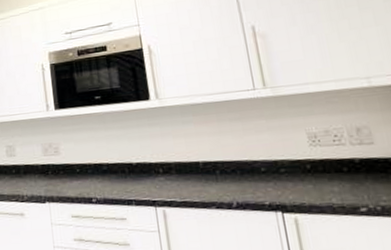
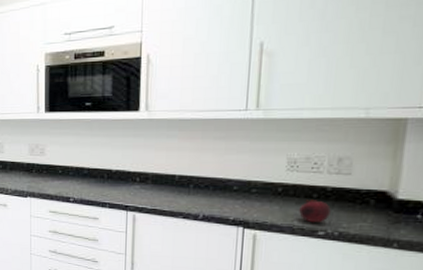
fruit: none [333,172,367,200] -> present [299,198,331,223]

